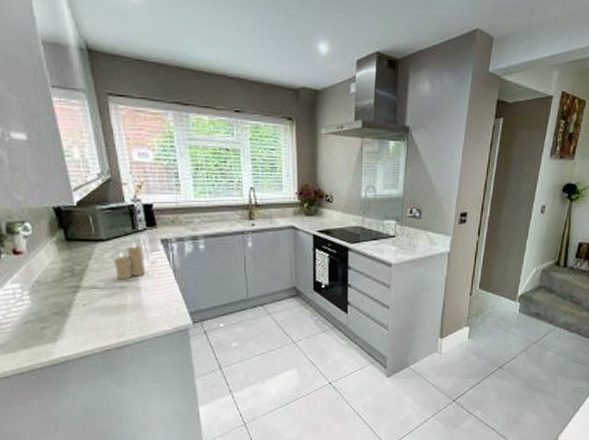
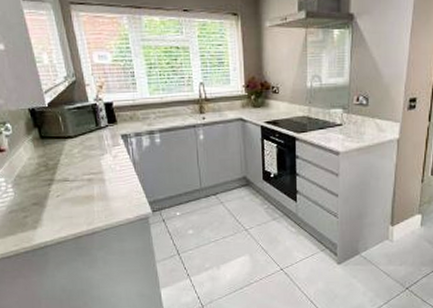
candle: present [113,242,145,280] -> none [81,138,109,173]

